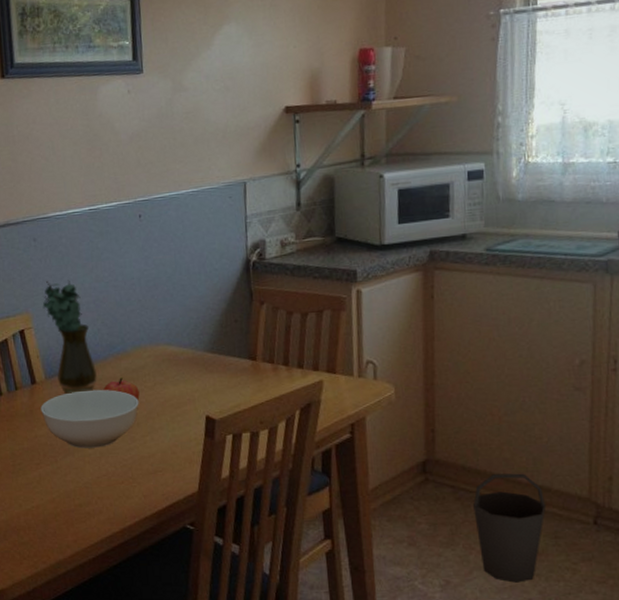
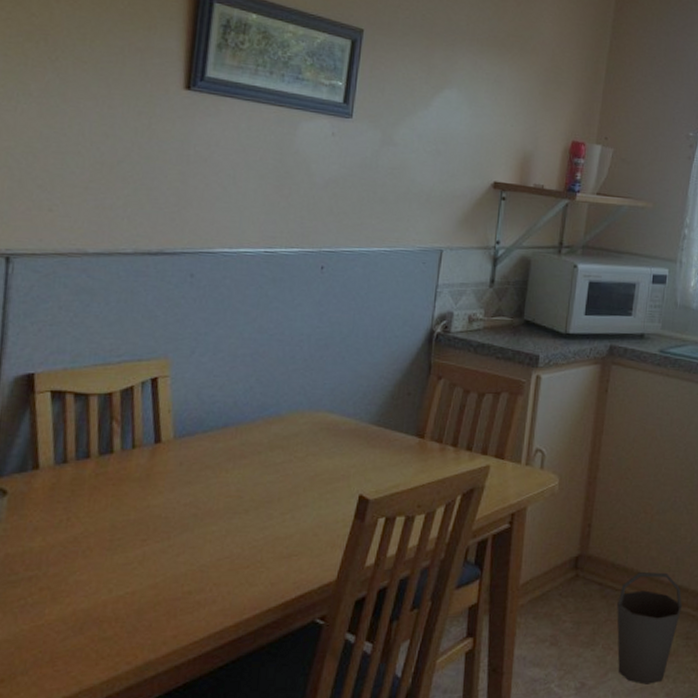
bowl: present [41,389,139,449] -> none [161,455,285,524]
vase: present [42,280,97,395] -> none [186,324,241,459]
fruit: present [103,376,140,401] -> none [244,443,287,472]

